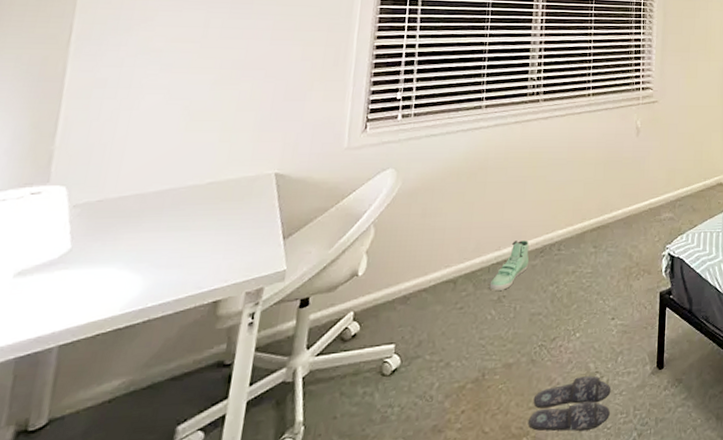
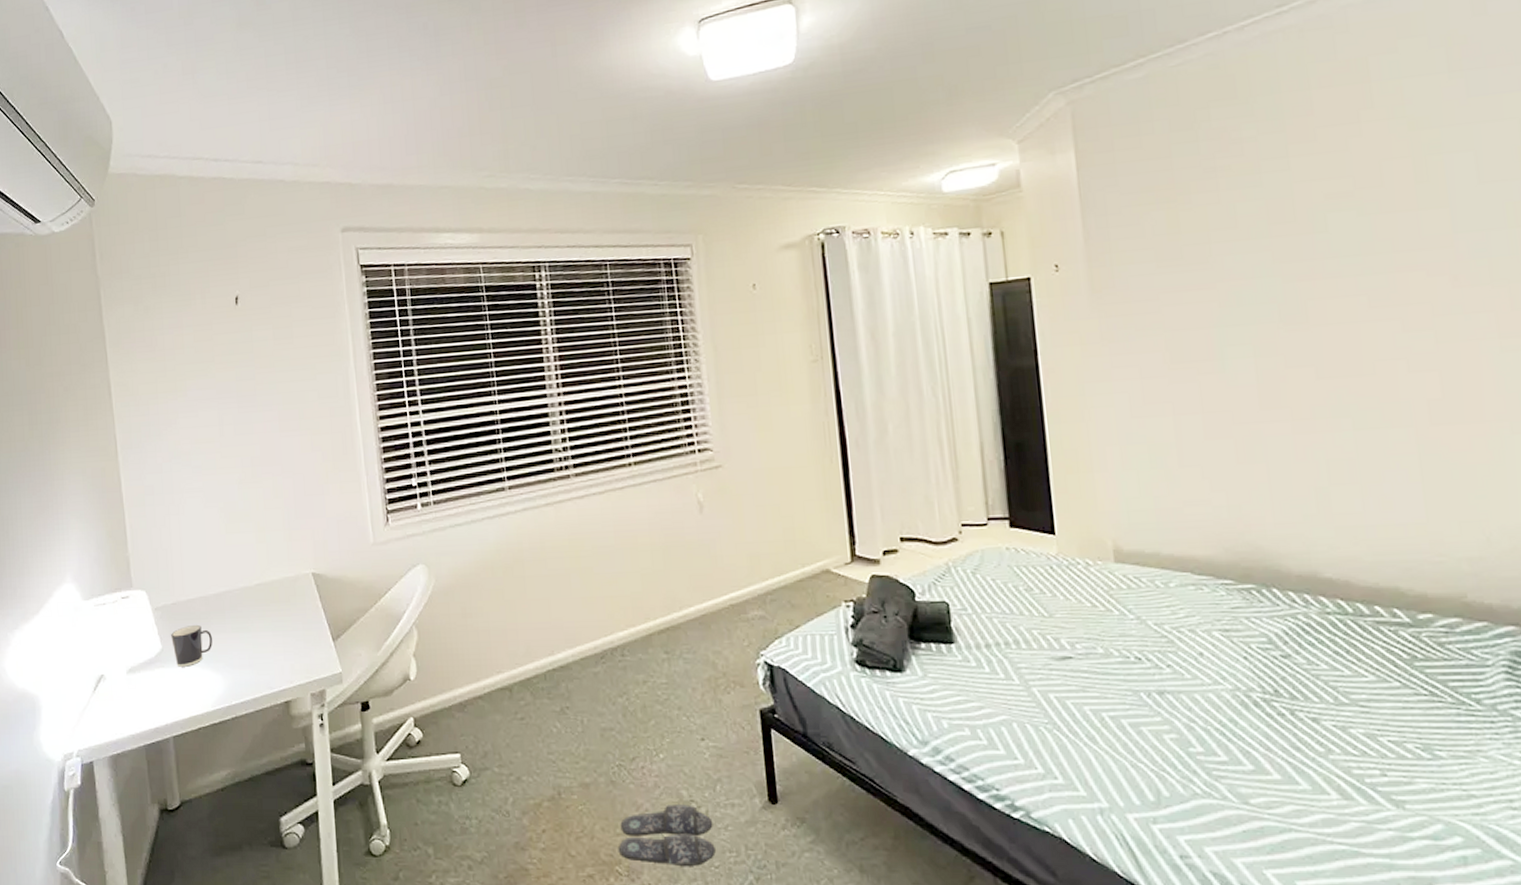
mug: none [85,222,141,268] -> present [171,624,212,667]
sneaker: present [489,240,530,291] -> none [549,644,589,701]

